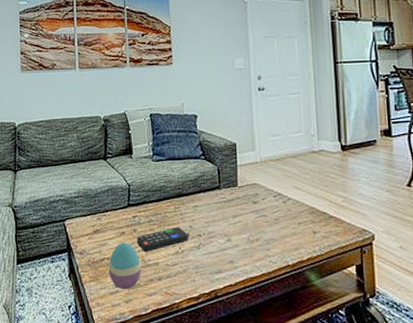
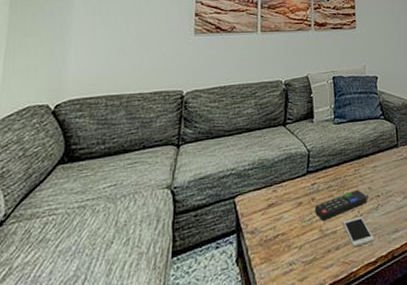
decorative egg: present [108,242,142,290] -> none [282,213,319,267]
cell phone: none [164,253,196,281] -> present [342,217,374,248]

